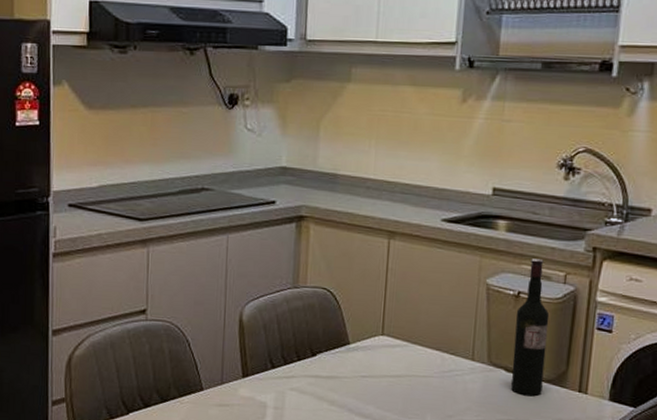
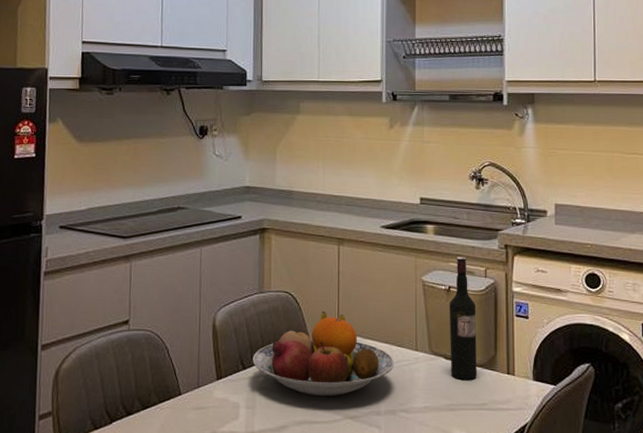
fruit bowl: none [283,311,445,403] -> present [253,310,394,397]

